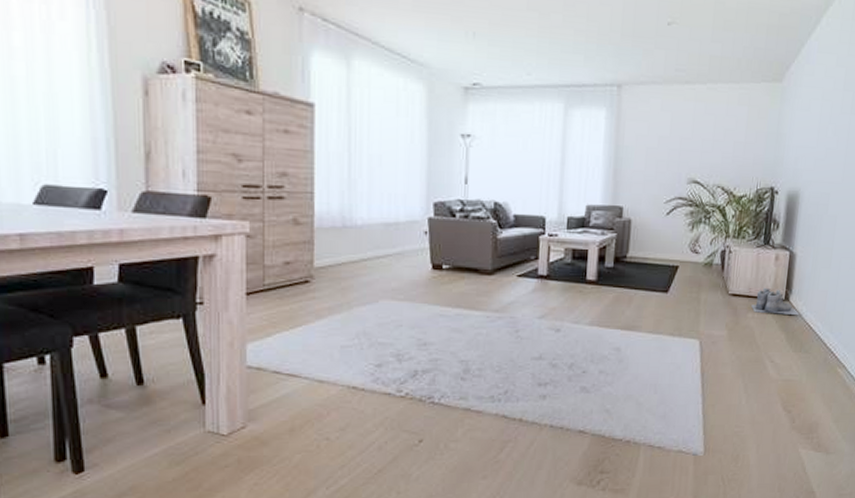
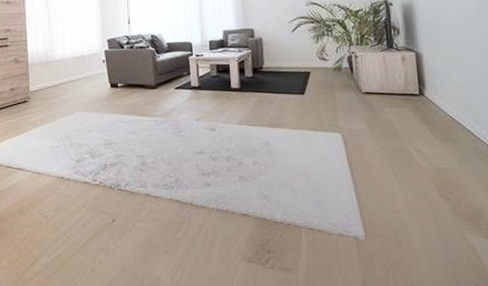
boots: present [751,287,800,316] -> none [386,85,438,109]

